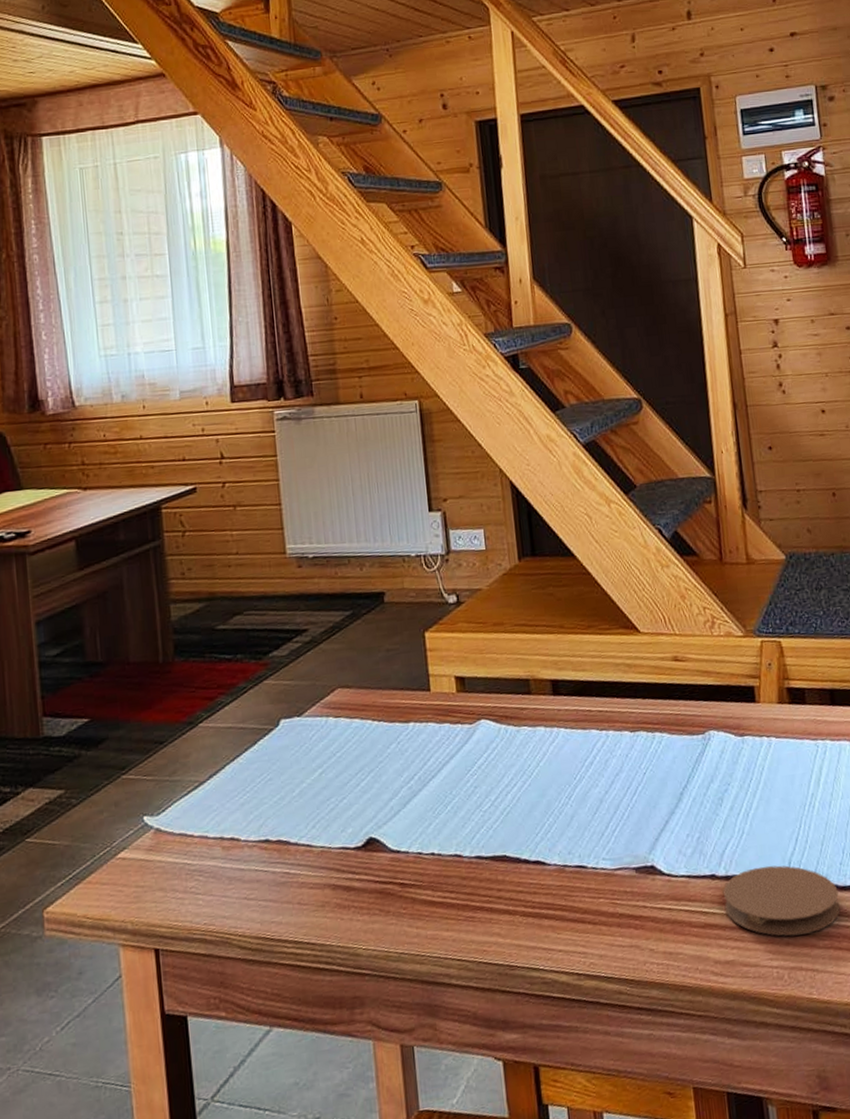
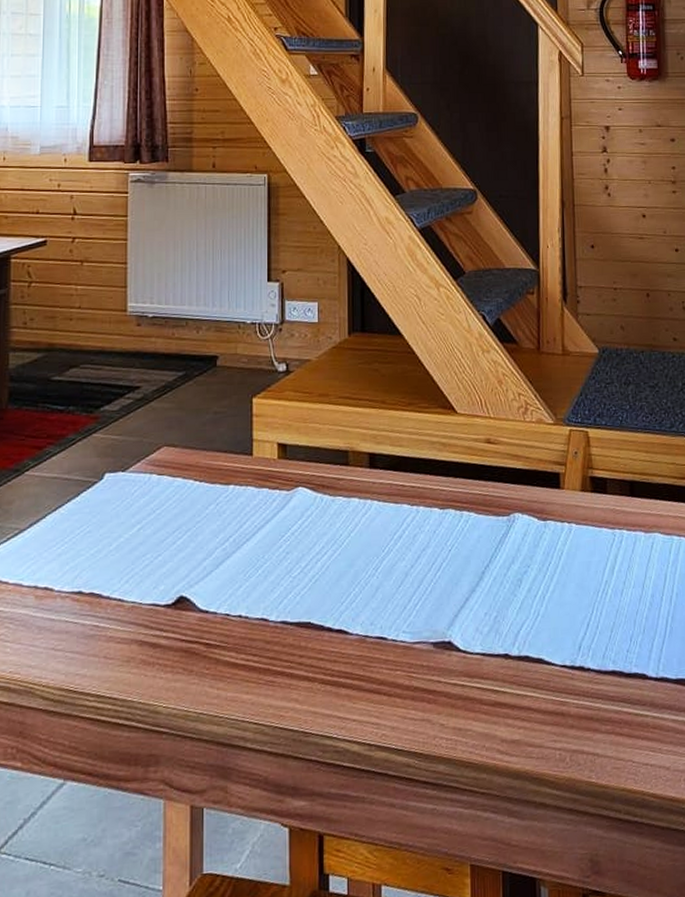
coaster: present [722,865,840,936] -> none [514,648,624,719]

